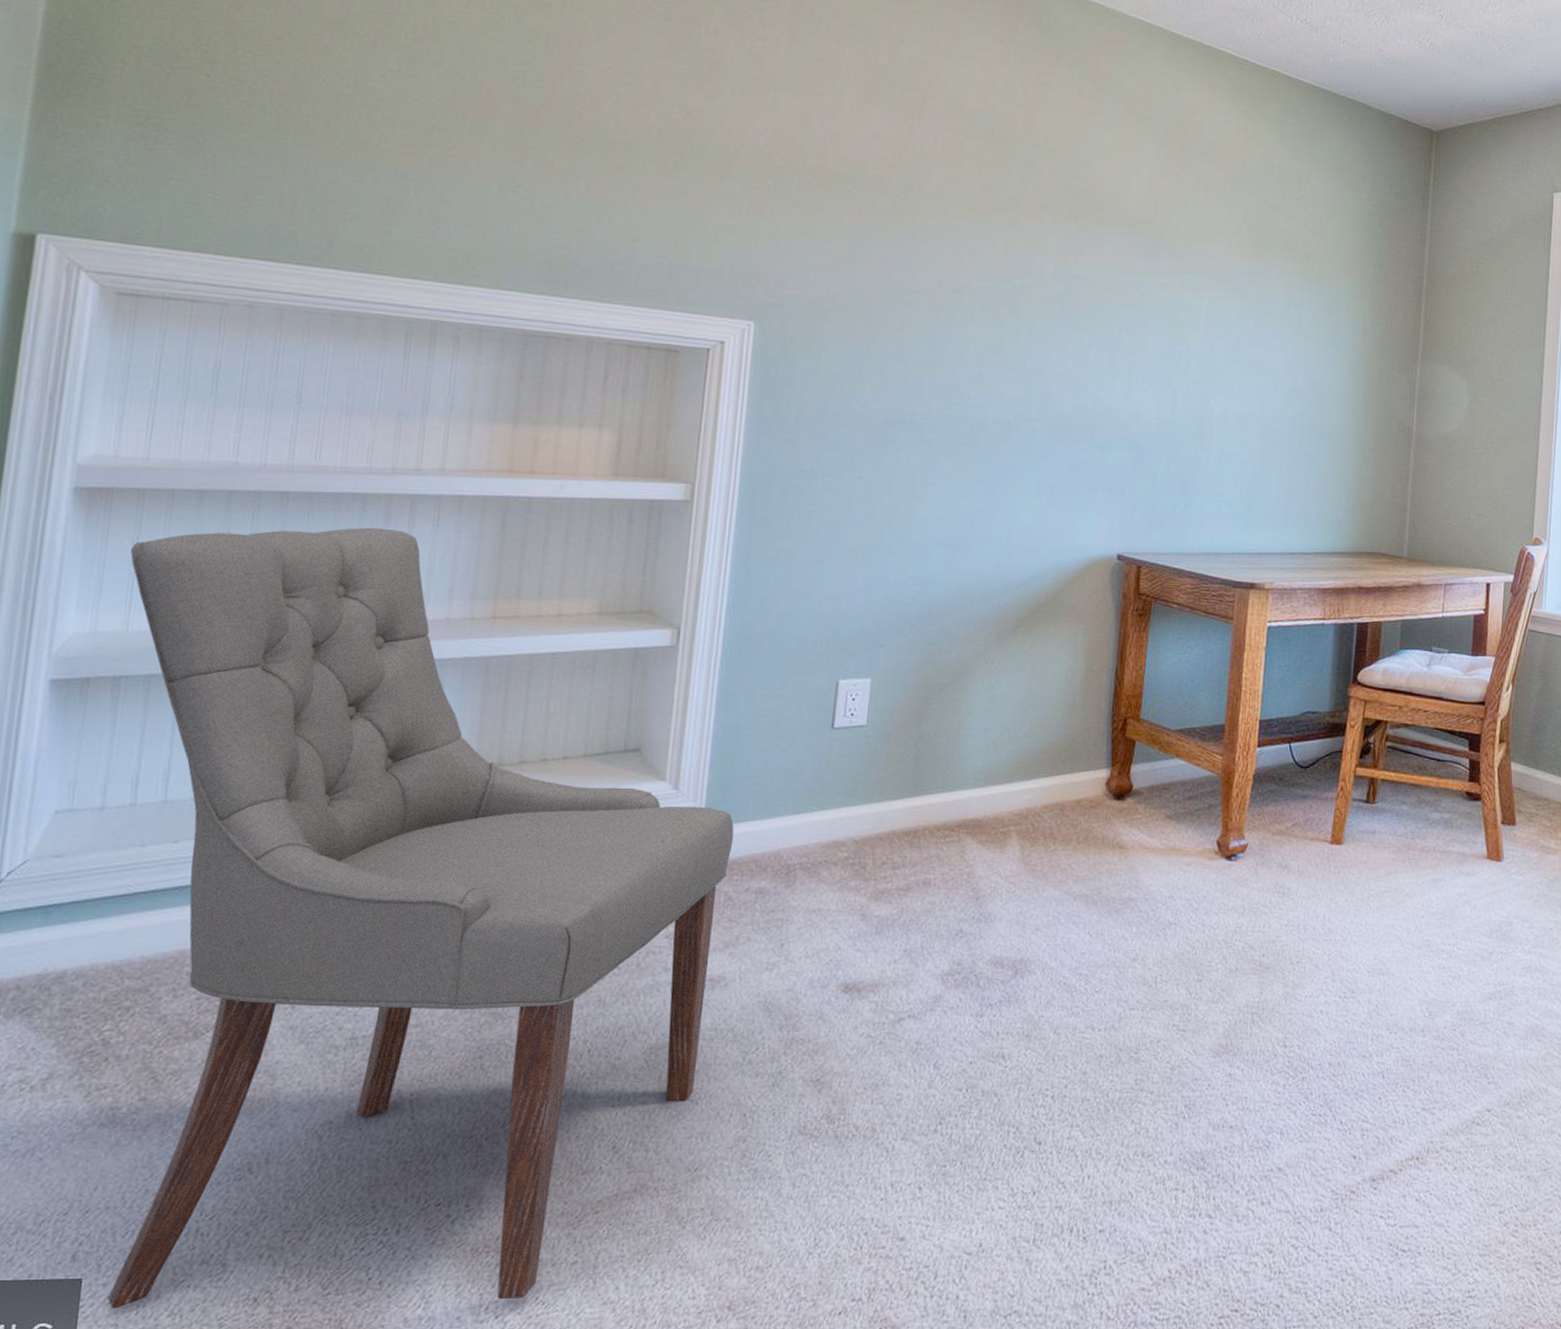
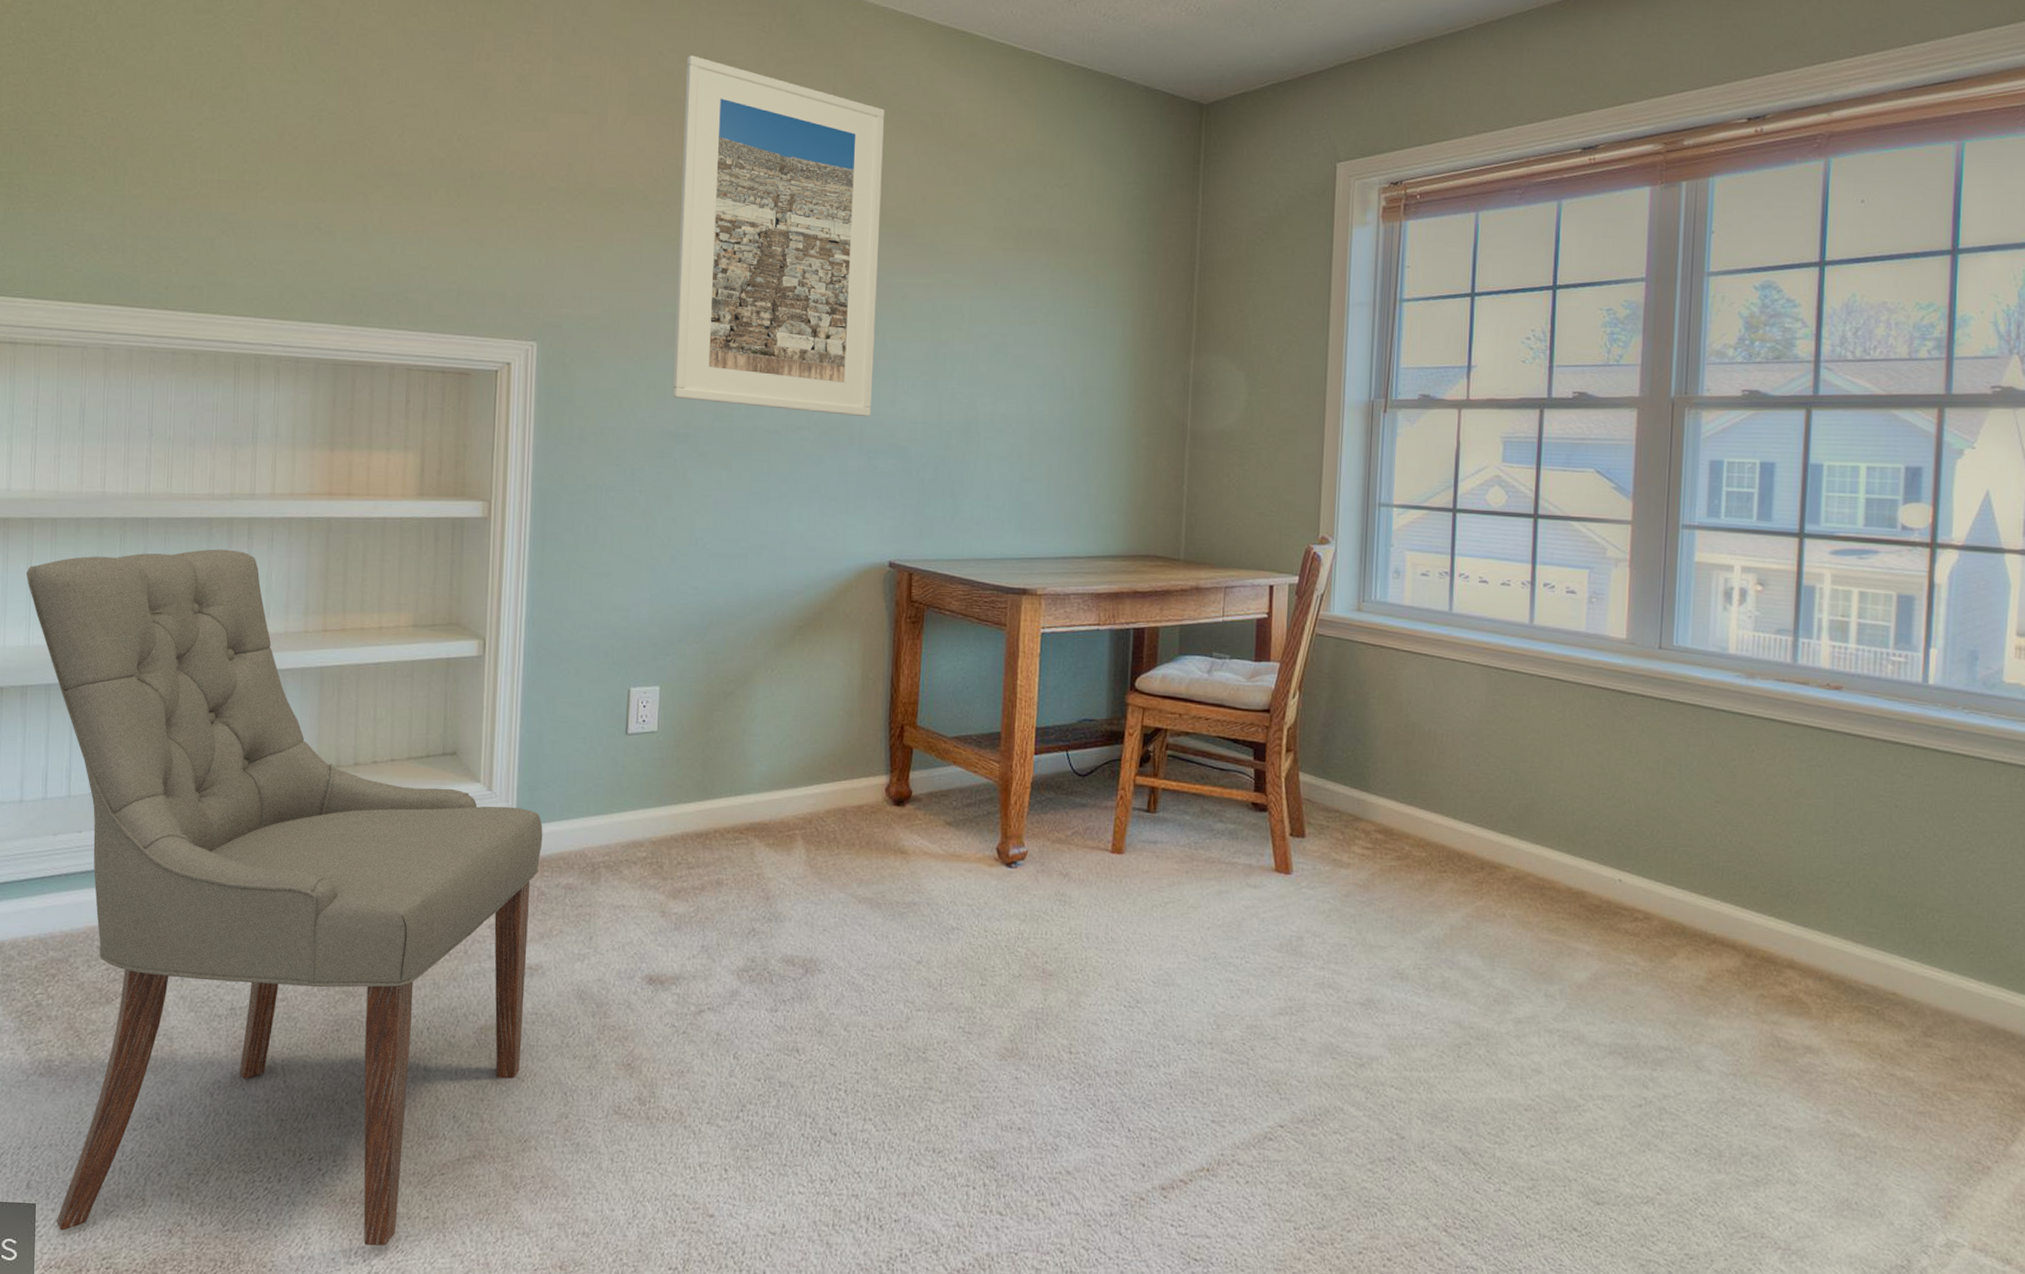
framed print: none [899,47,1129,411] -> present [672,55,885,417]

